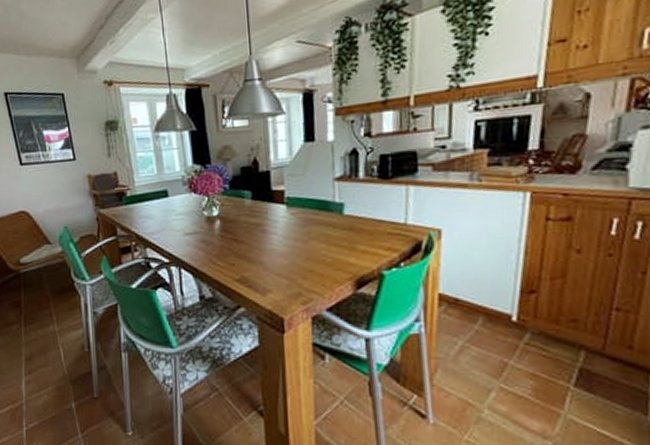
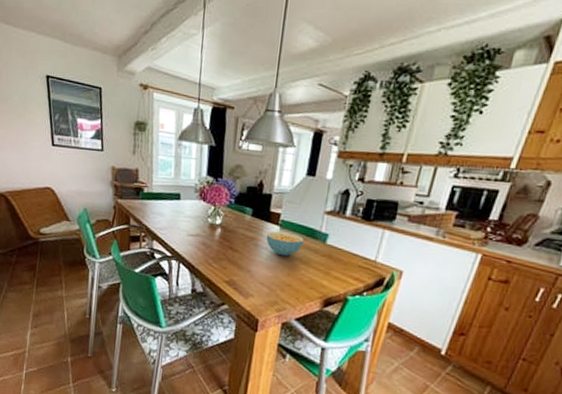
cereal bowl: none [273,210,318,239] -> present [266,231,304,257]

